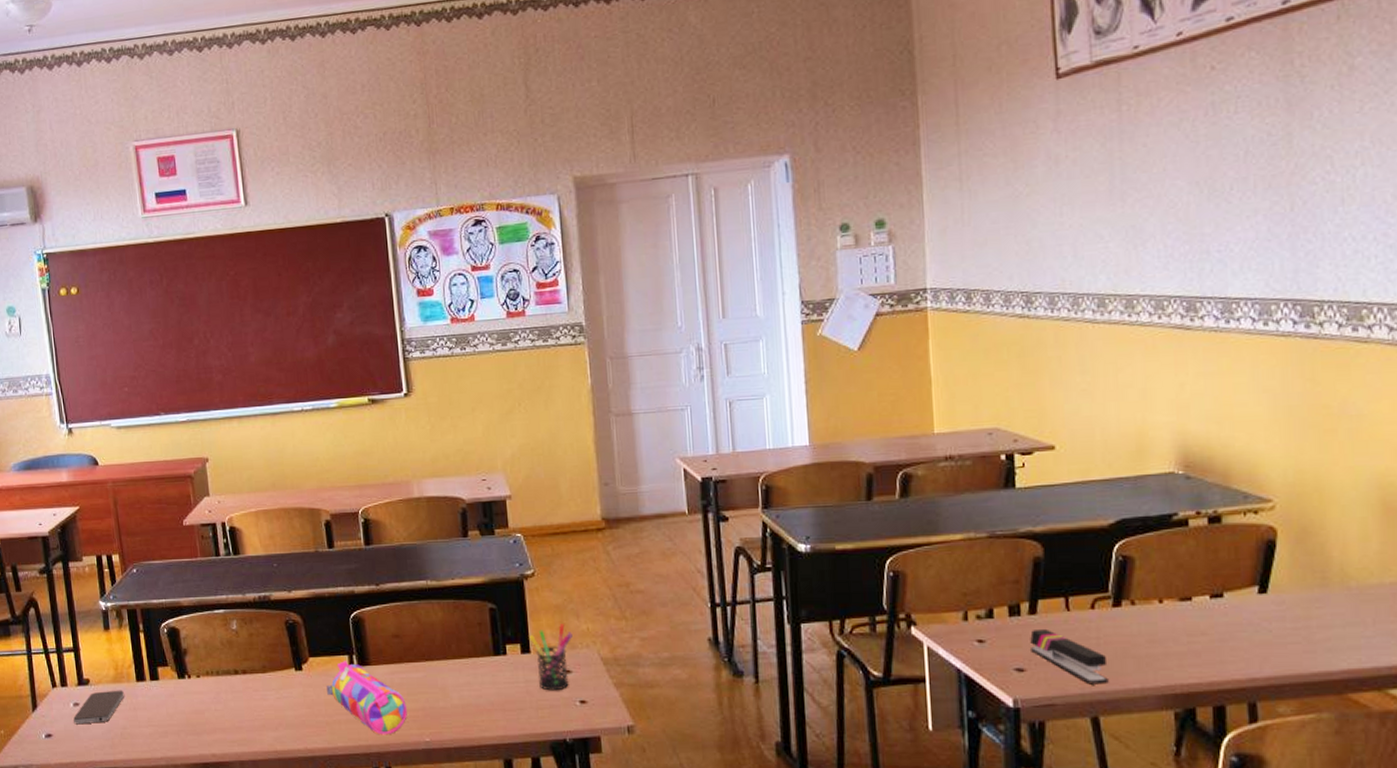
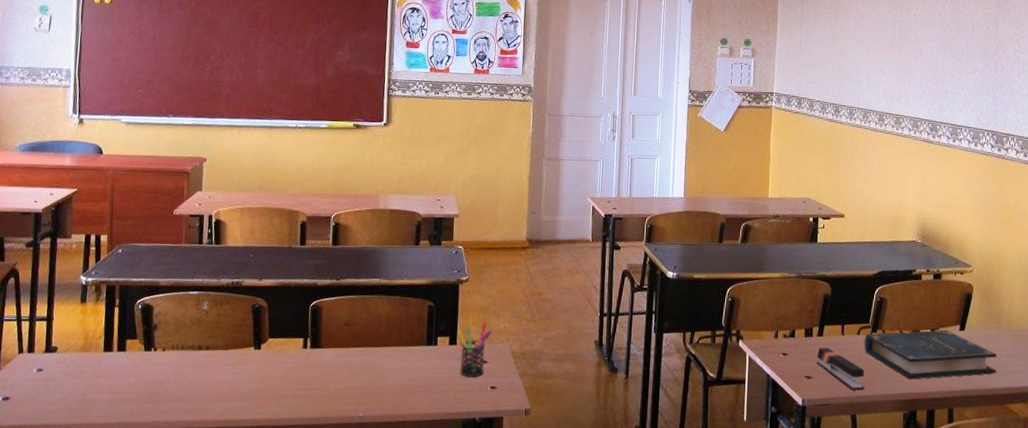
smartphone: present [73,690,124,725] -> none [34,358,90,389]
pencil case: present [327,661,407,735] -> none [280,343,348,410]
book: none [1102,594,1326,666] -> present [864,329,997,380]

